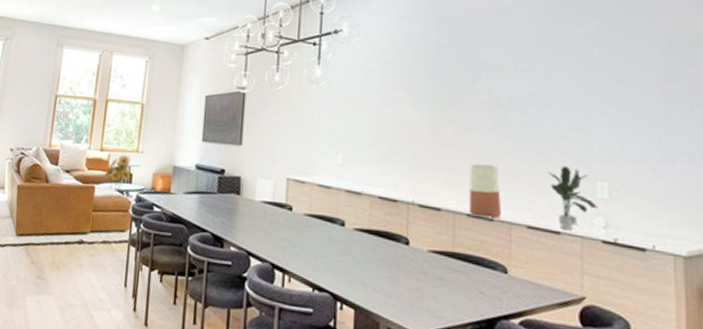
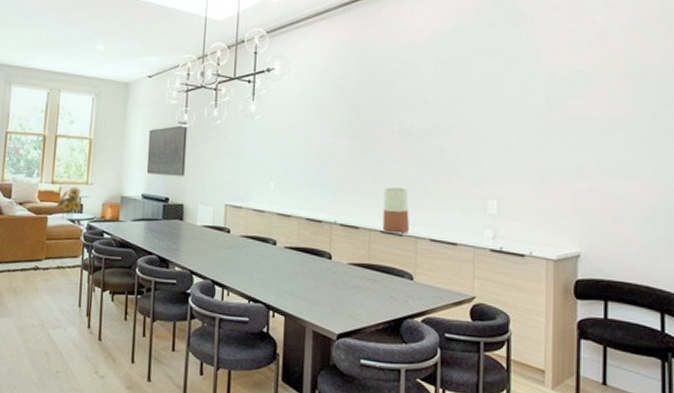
potted plant: present [548,166,598,231] -> none [448,187,488,242]

